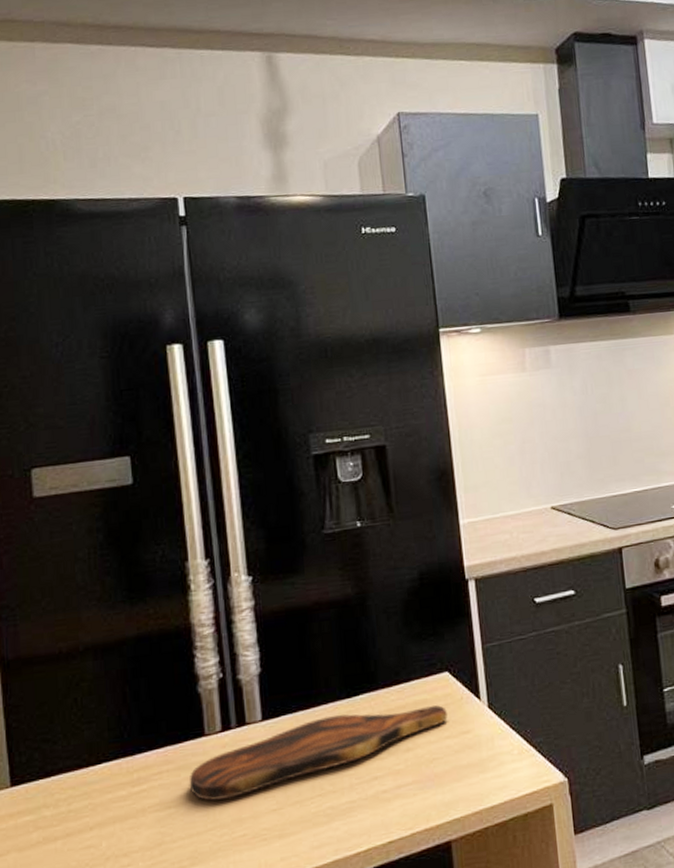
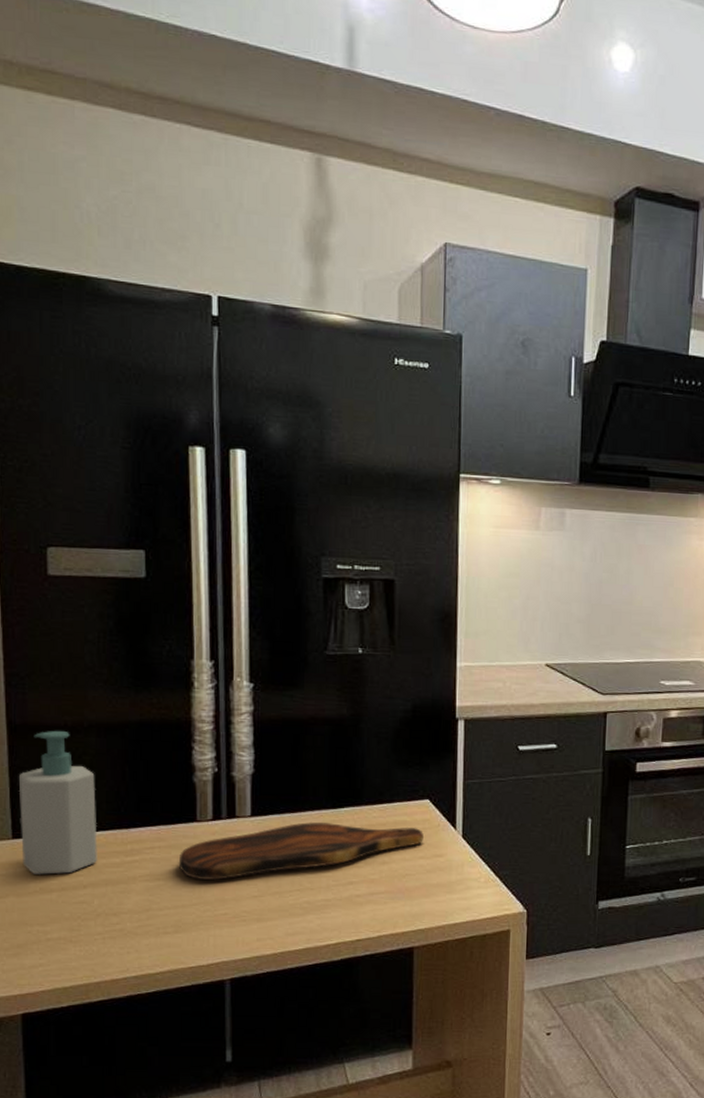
soap bottle: none [14,658,103,823] -> present [18,730,98,875]

